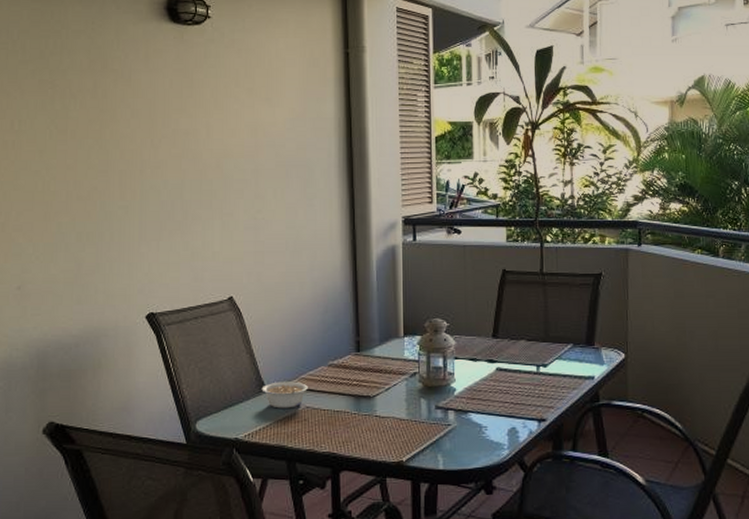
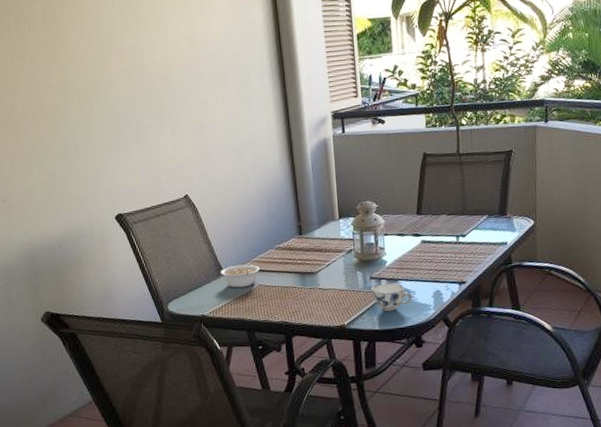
teacup: none [436,414,484,449] -> present [371,282,412,312]

